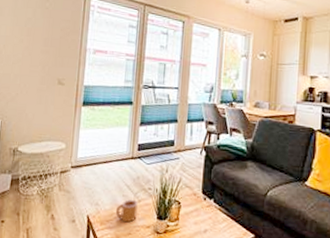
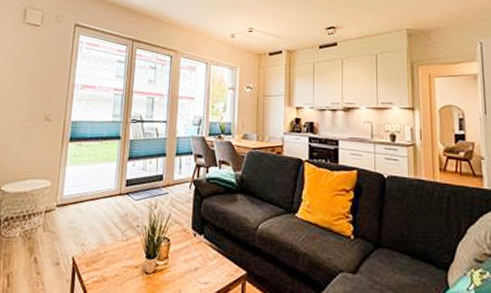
mug: present [115,200,138,223] -> none [102,238,126,263]

